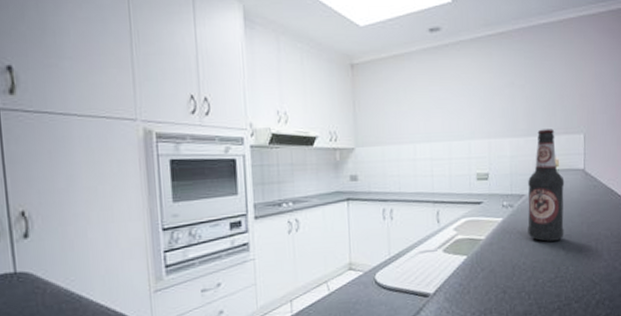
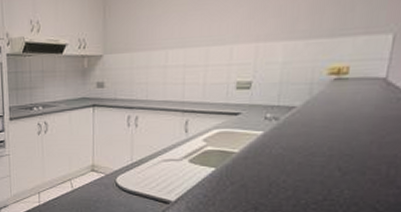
bottle: present [528,129,565,242] -> none [294,28,354,160]

